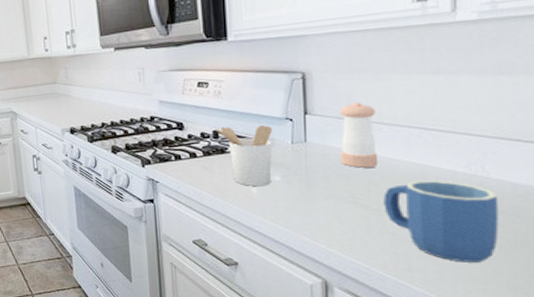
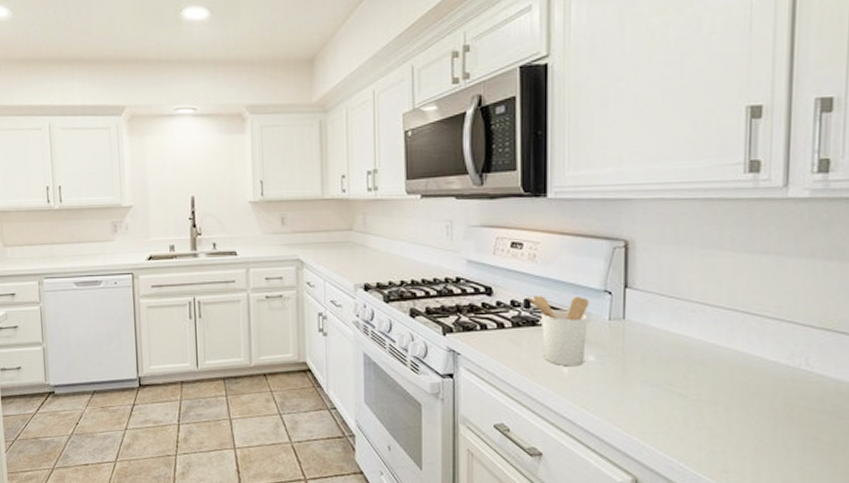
pepper shaker: present [339,102,377,168] -> none [660,279,700,352]
mug: present [383,180,499,263] -> none [702,370,821,466]

